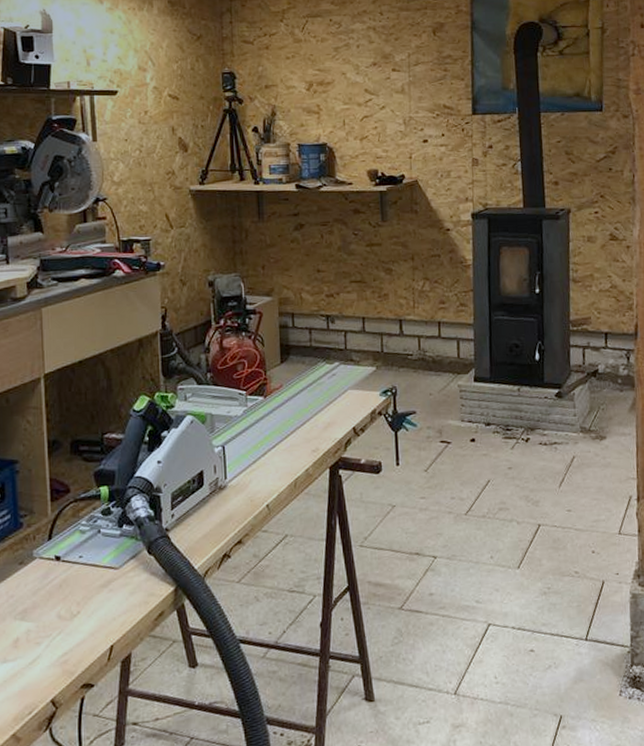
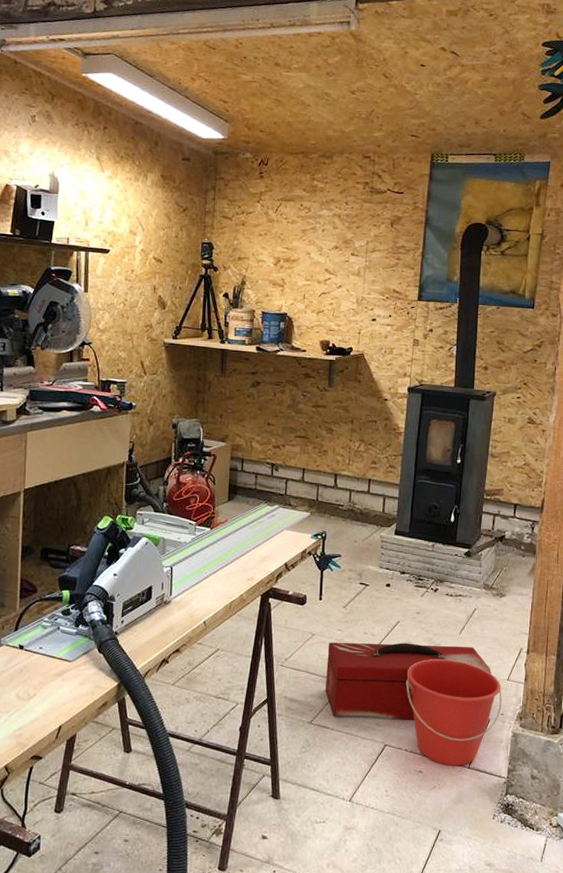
toolbox: none [411,500,601,598] -> present [325,642,492,720]
bucket: none [504,517,616,640] -> present [406,658,502,766]

